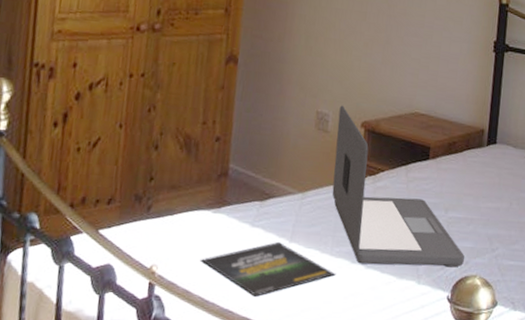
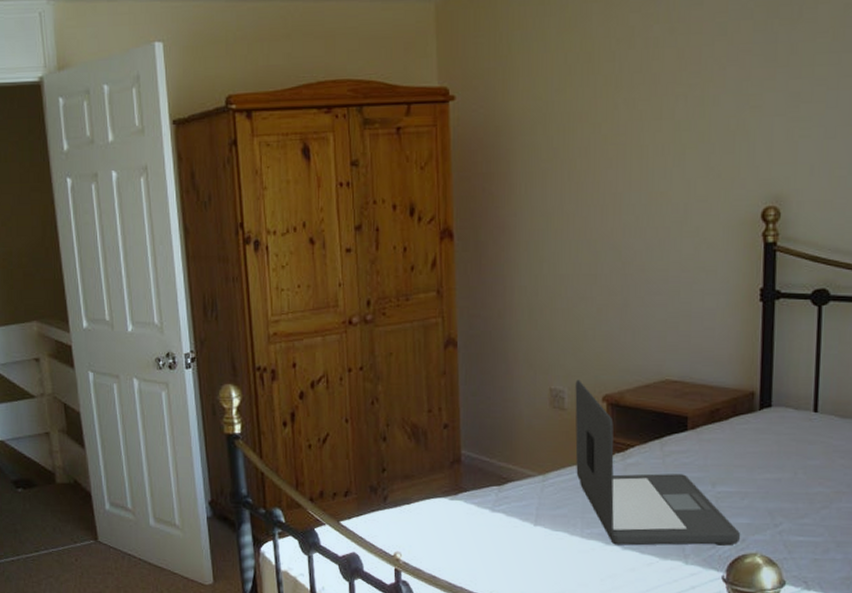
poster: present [200,241,336,297] -> none [442,525,589,580]

